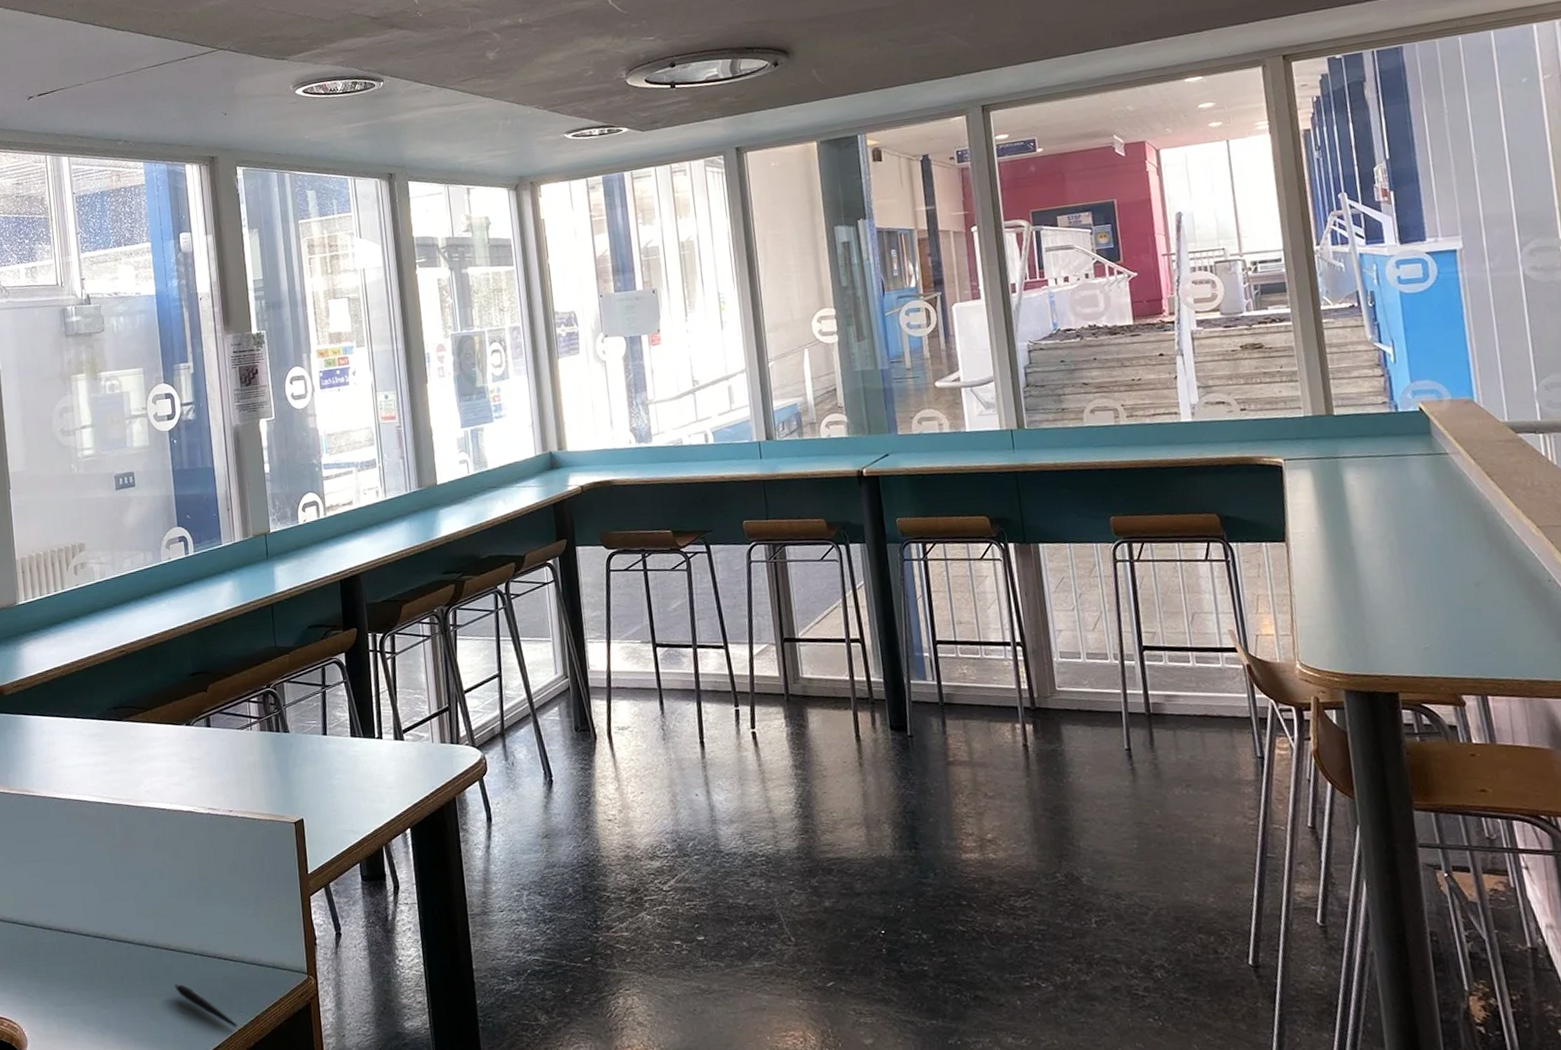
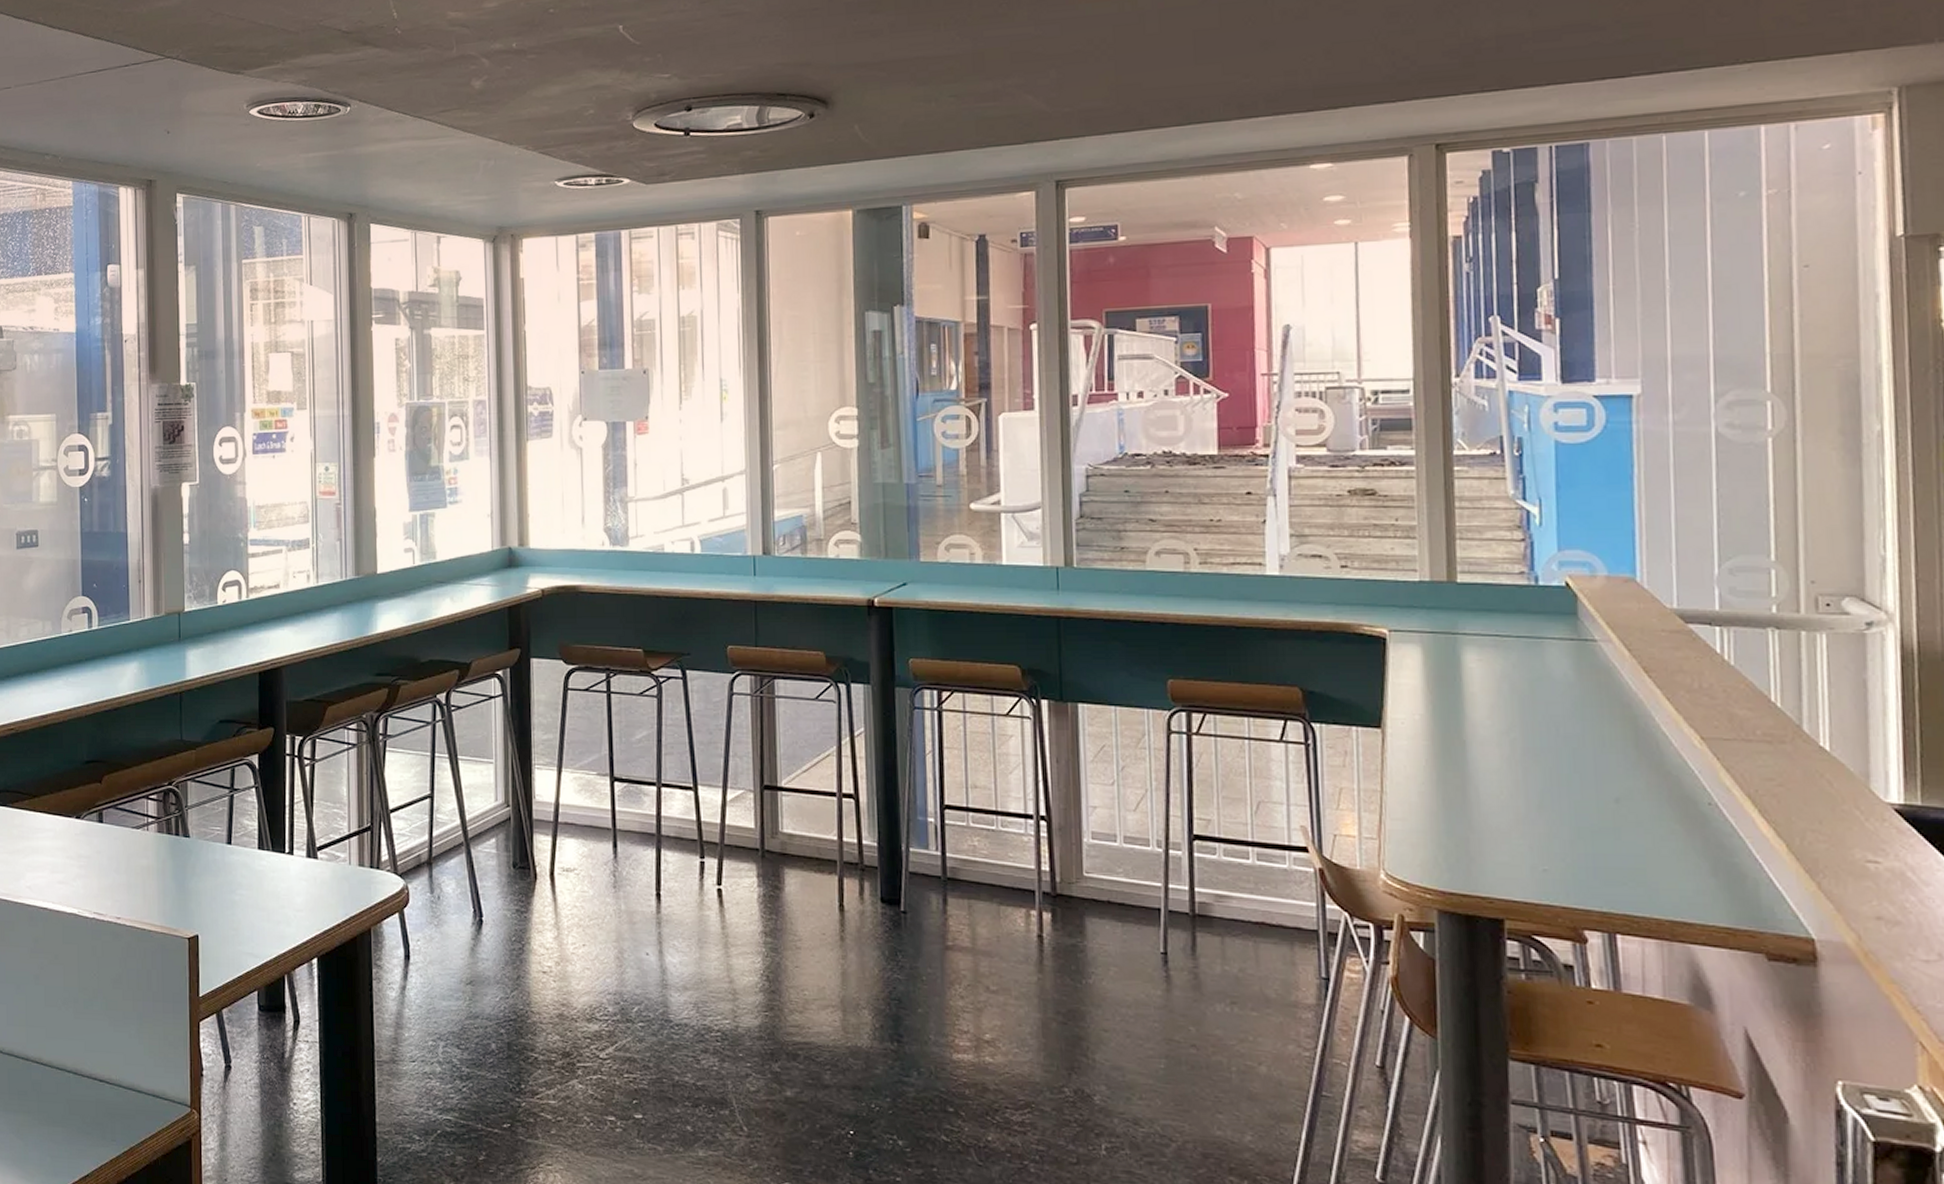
pen: present [174,983,237,1027] -> none [43,1101,109,1157]

